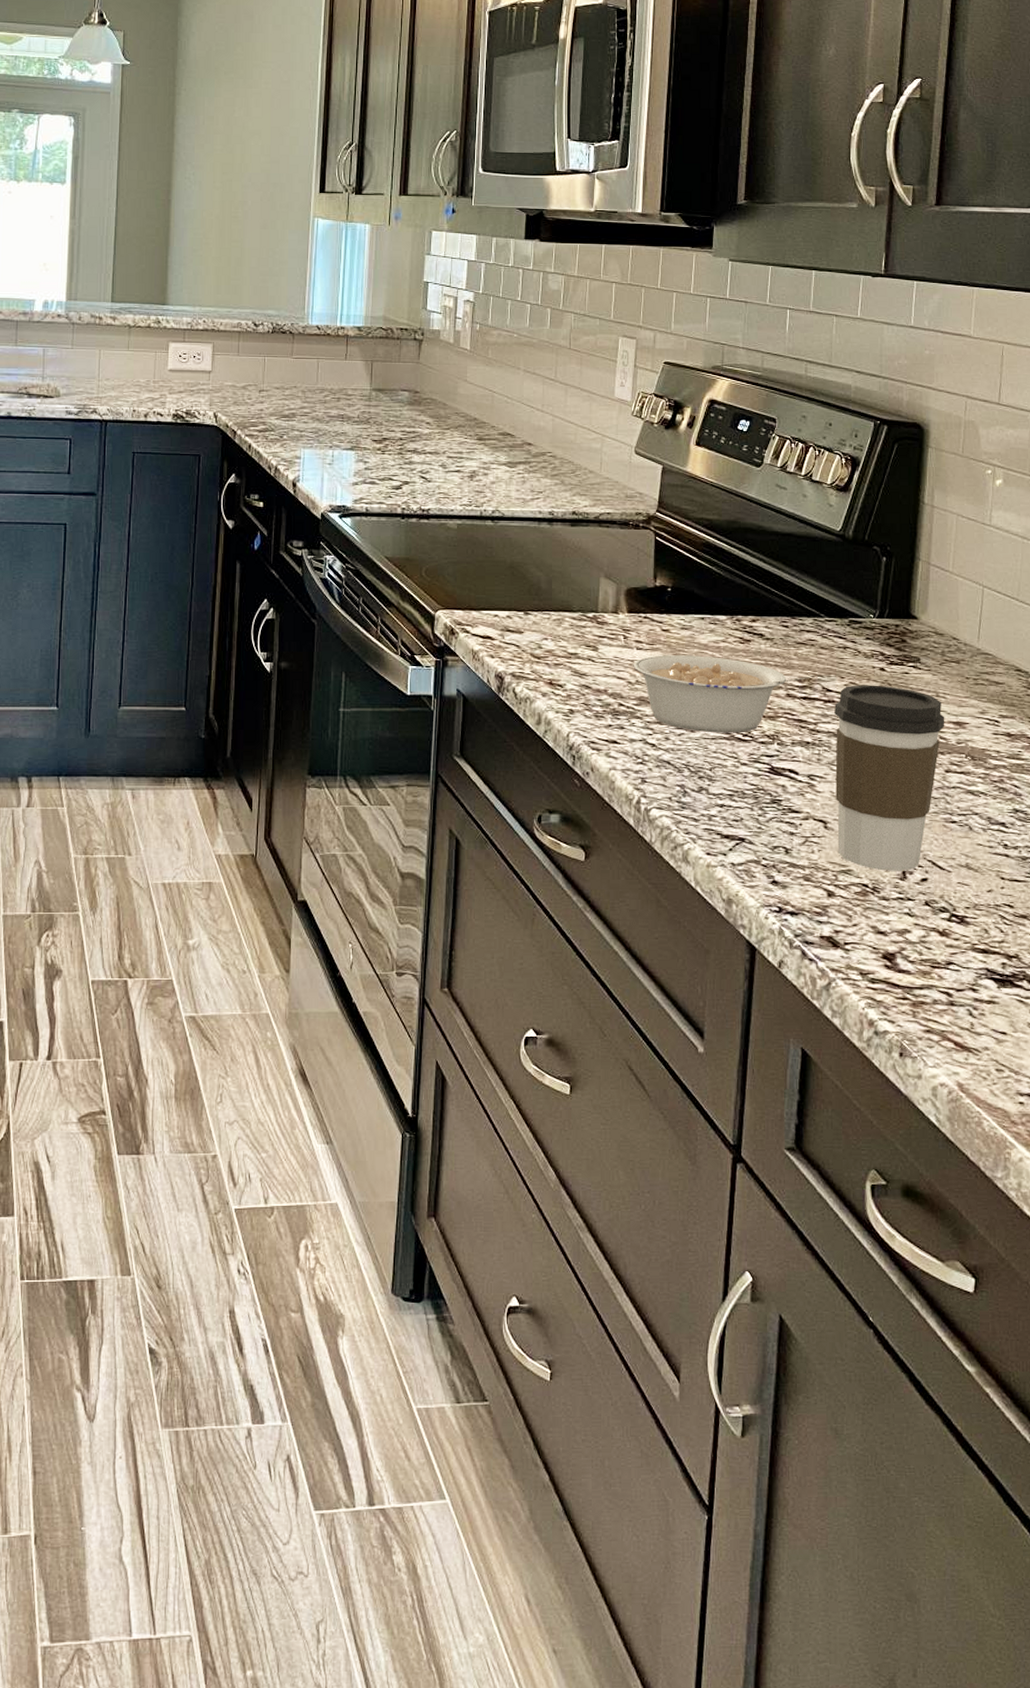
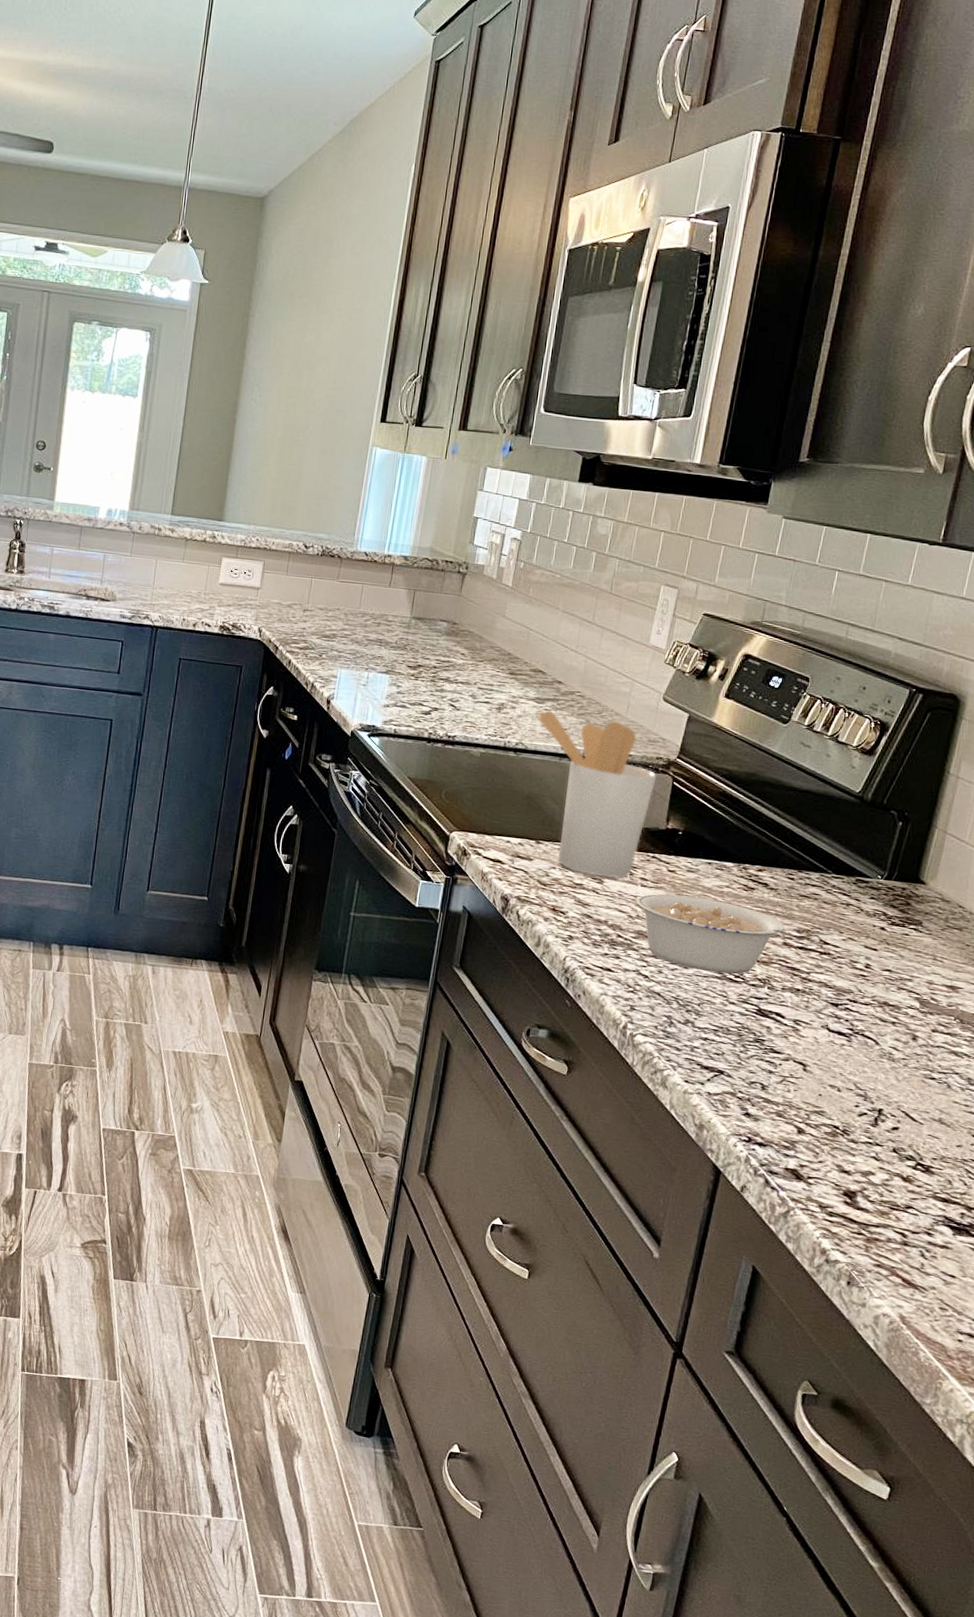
utensil holder: none [508,474,638,644] -> present [535,710,657,878]
coffee cup: present [834,685,945,872] -> none [813,940,939,1119]

